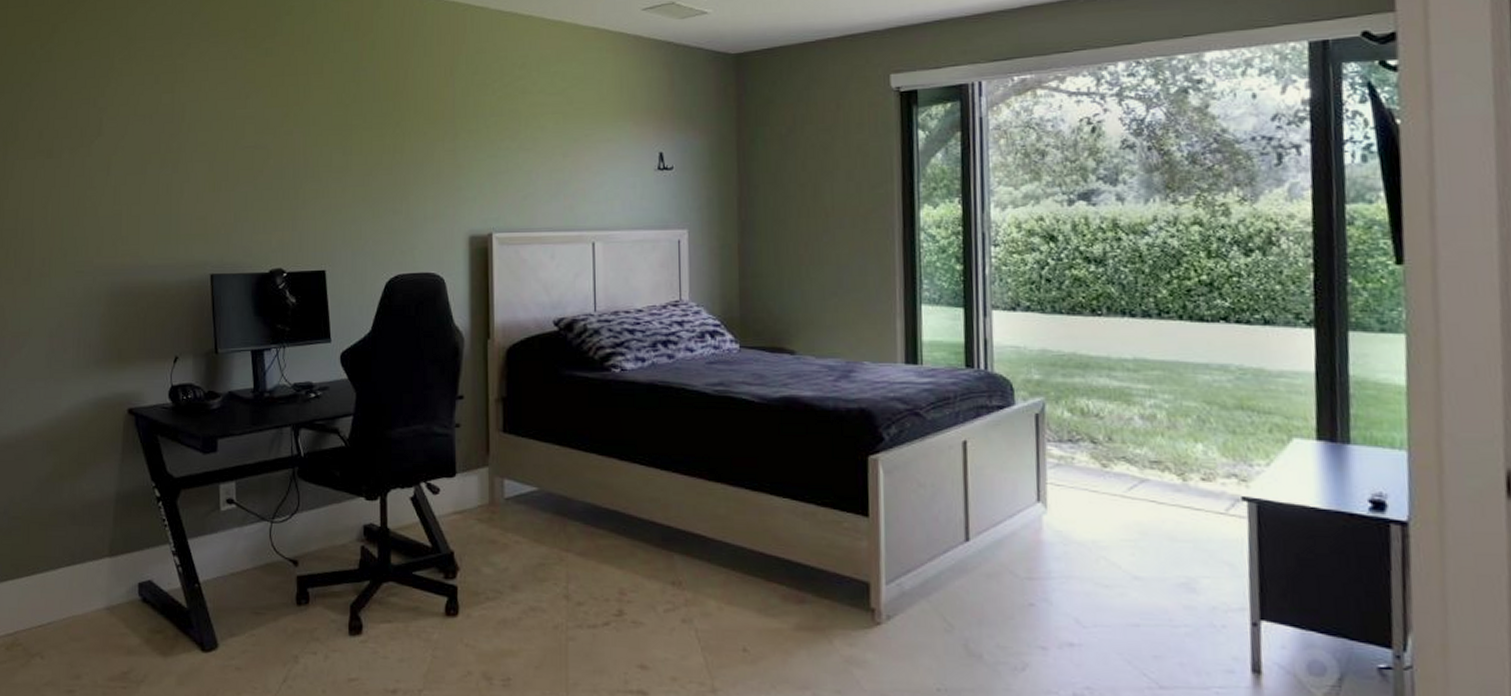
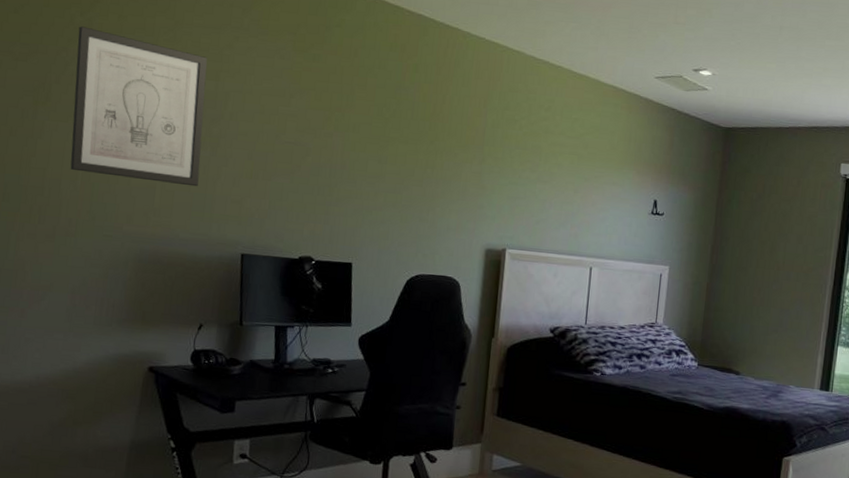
wall art: none [39,59,163,208] -> present [70,26,207,187]

